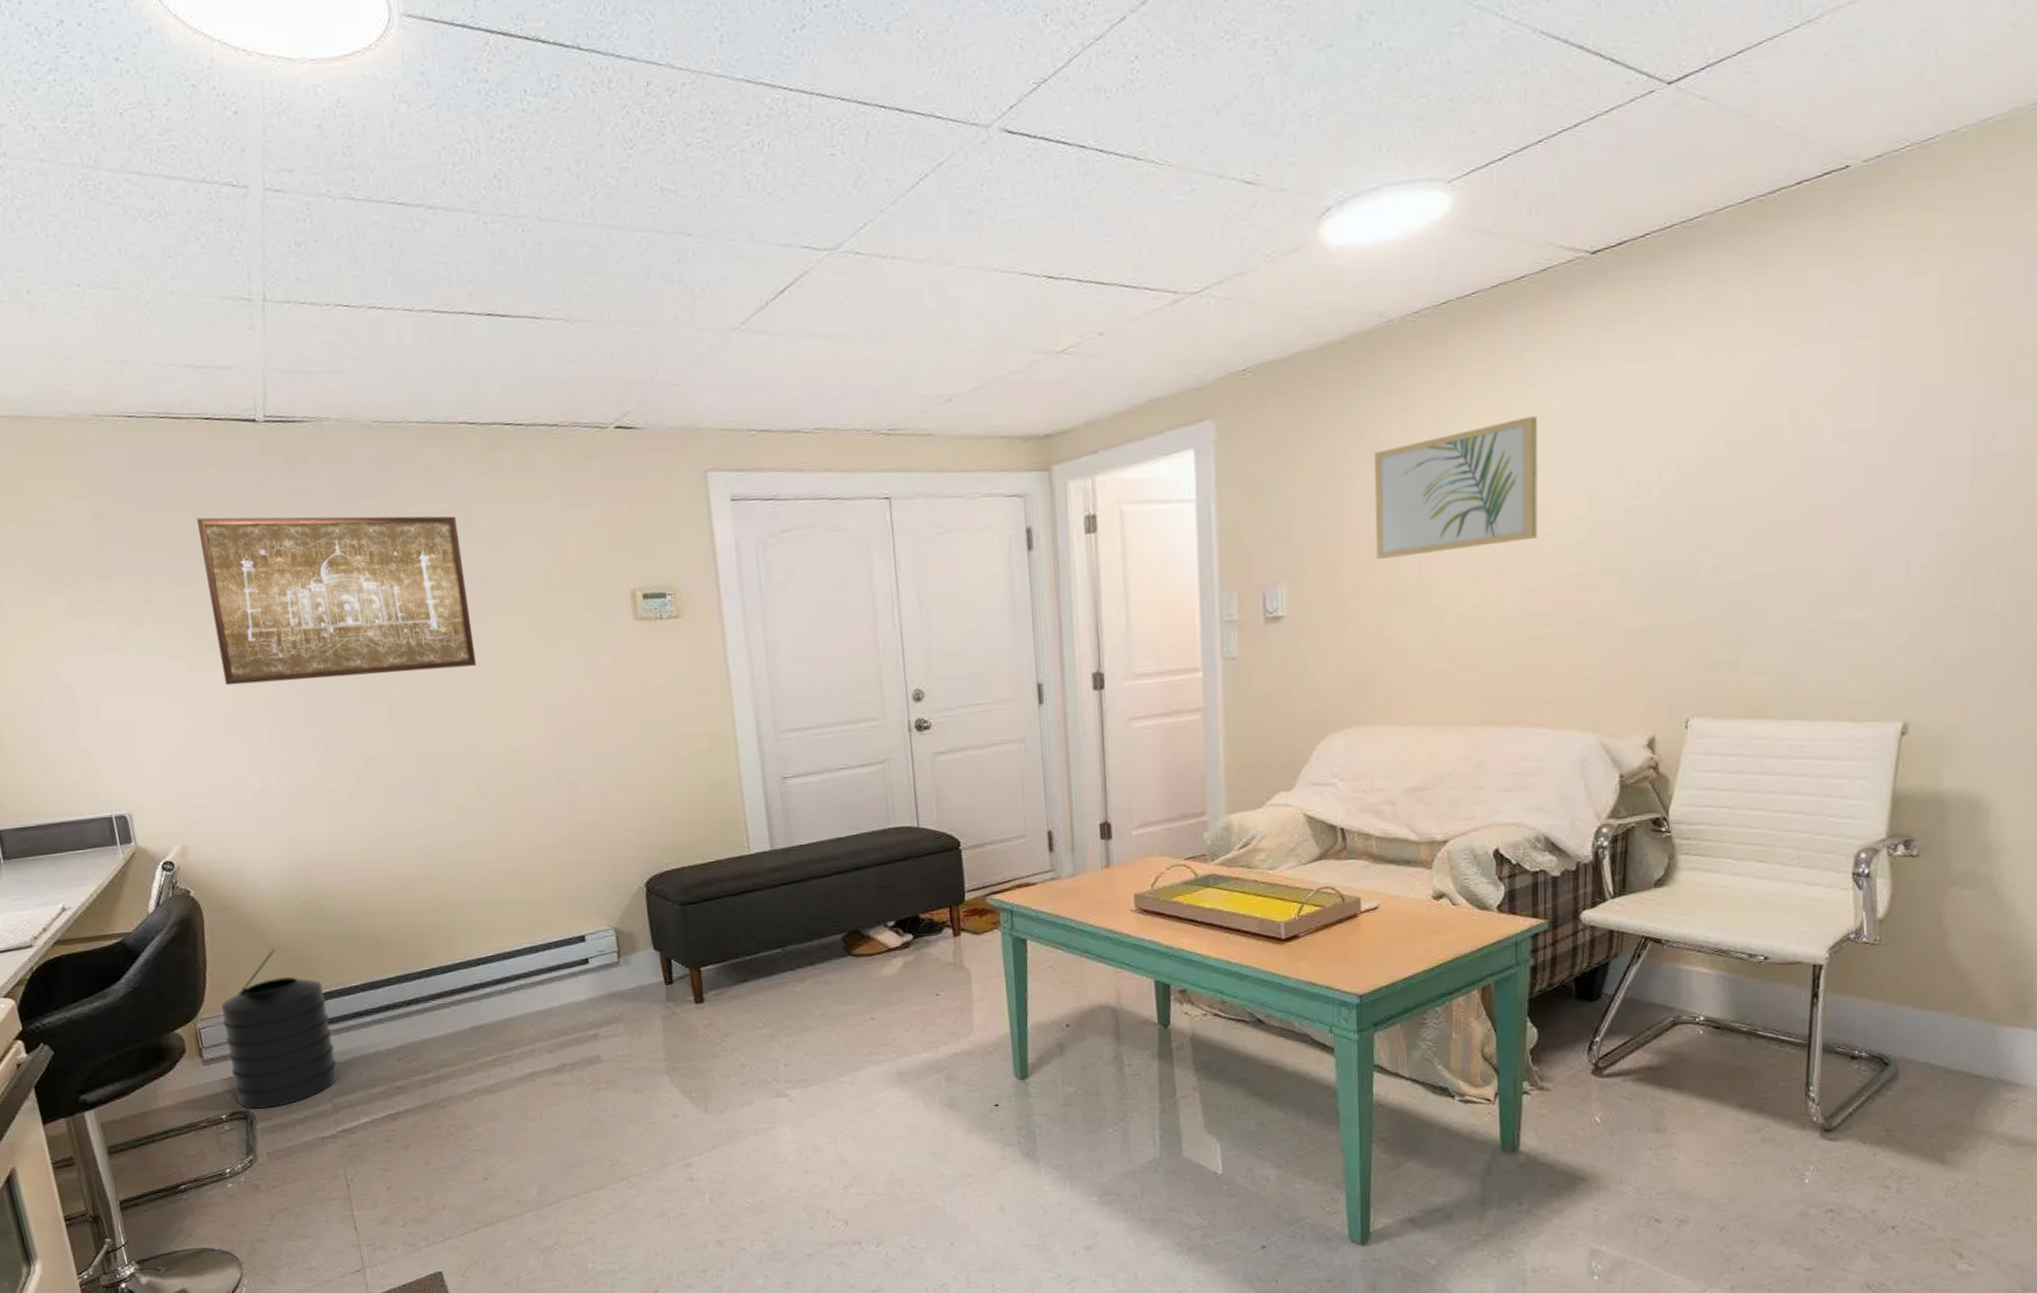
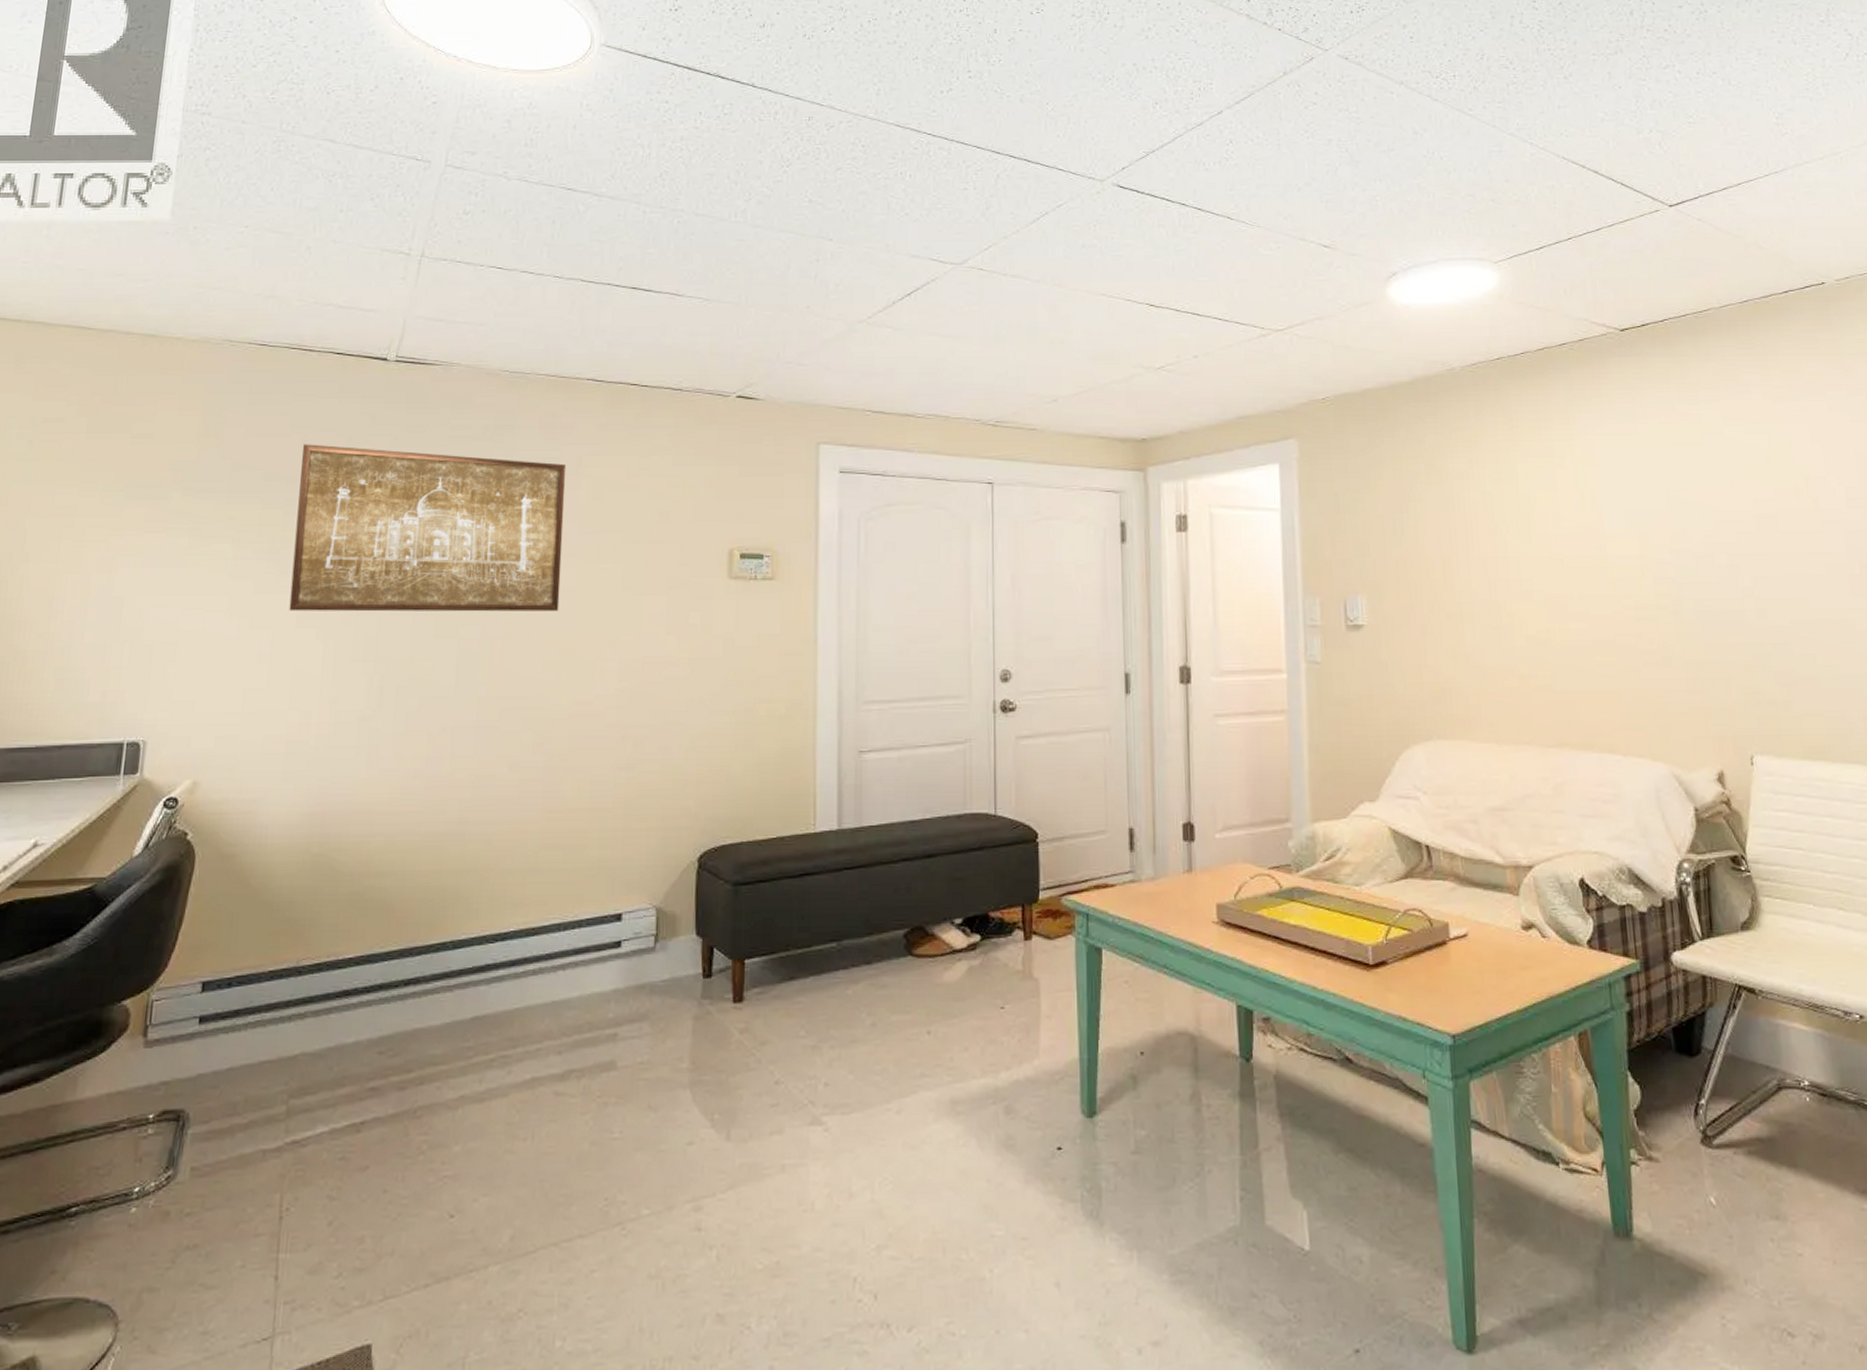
trash can: present [221,948,338,1109] -> none [174,907,312,1109]
wall art: present [1374,415,1538,559] -> none [1443,461,1596,578]

